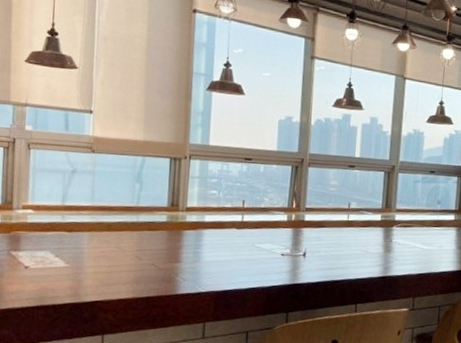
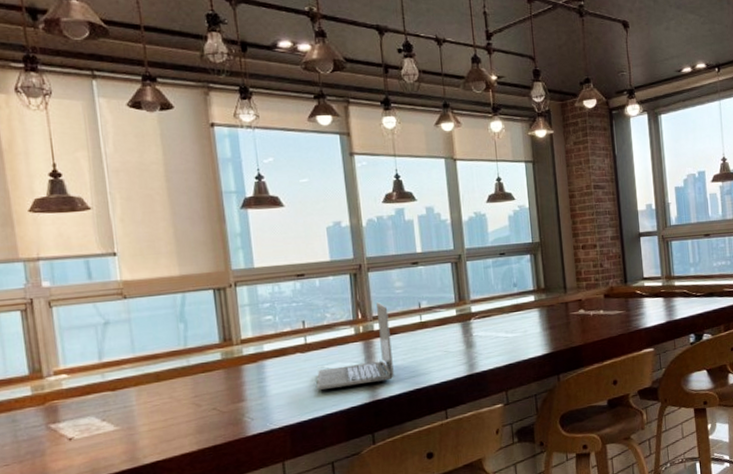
laptop: none [245,195,320,268] -> present [316,301,394,390]

